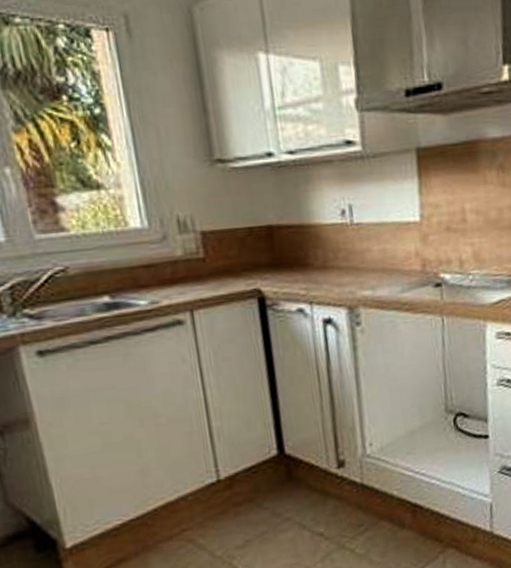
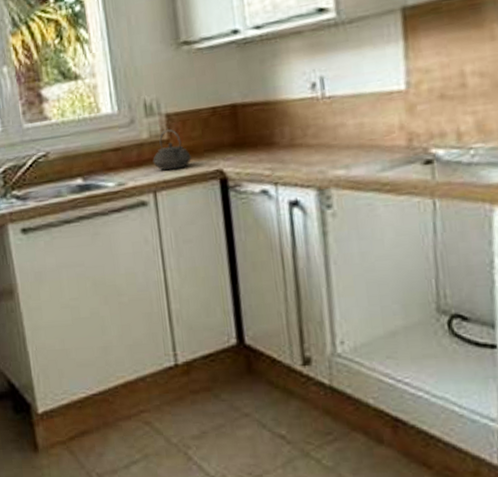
teapot: none [188,246,229,289] -> present [153,128,192,171]

